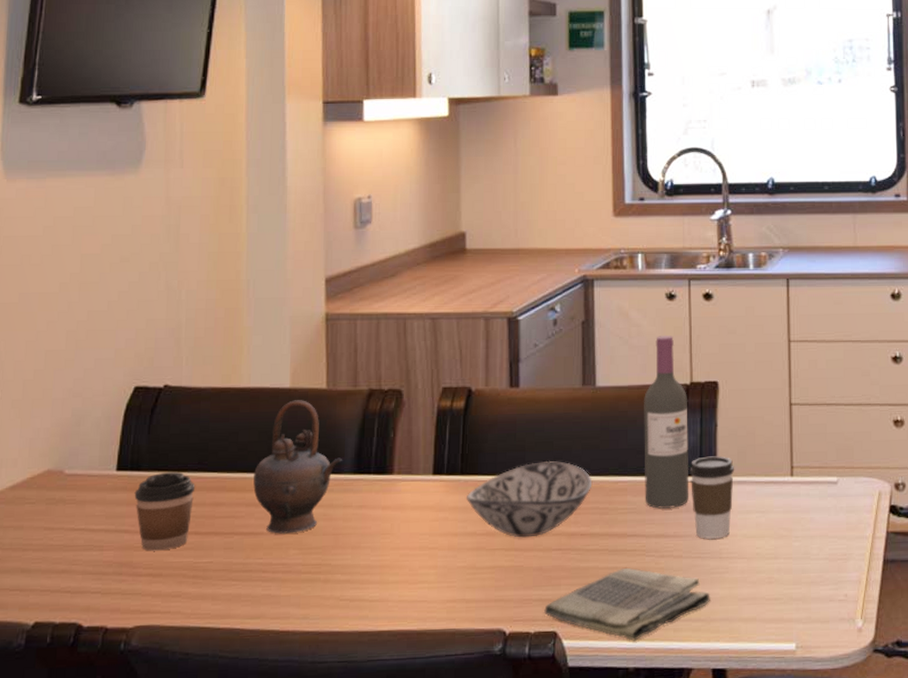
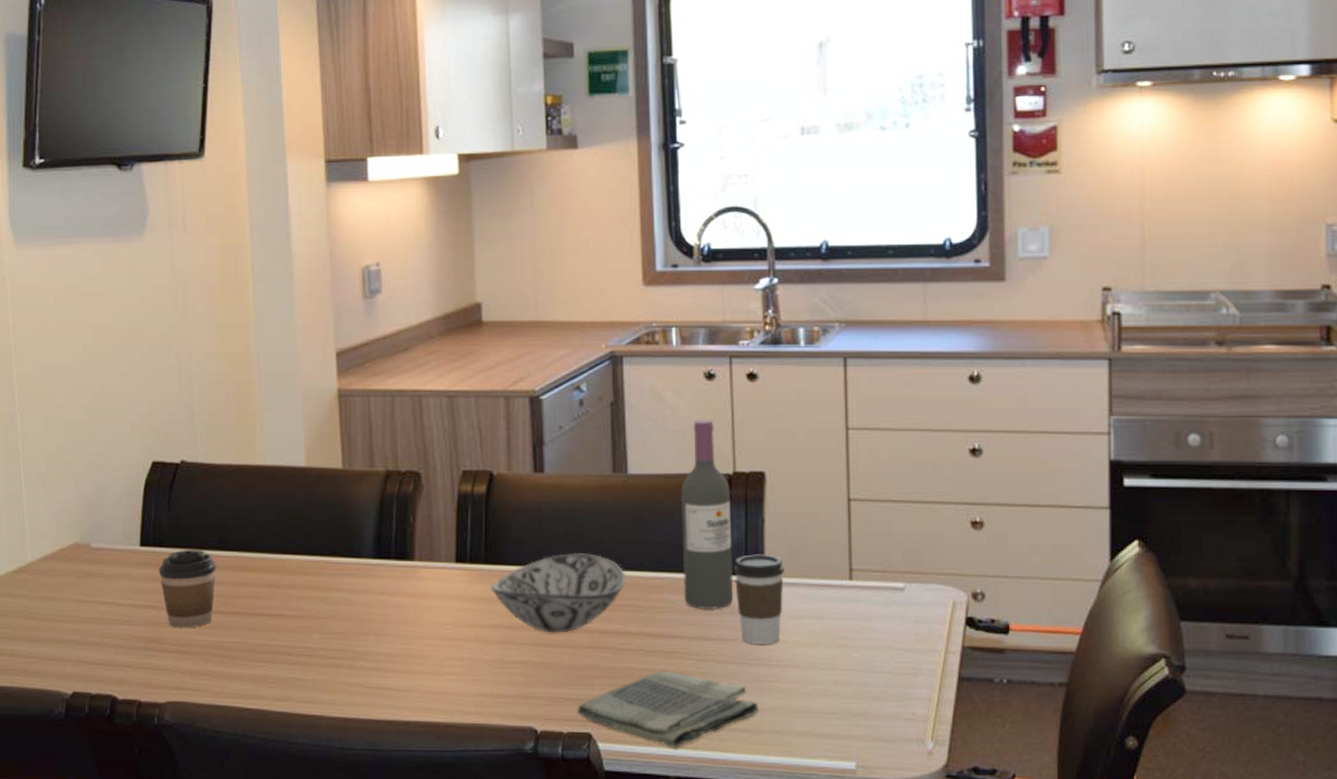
teapot: present [253,400,342,534] -> none [274,480,361,617]

